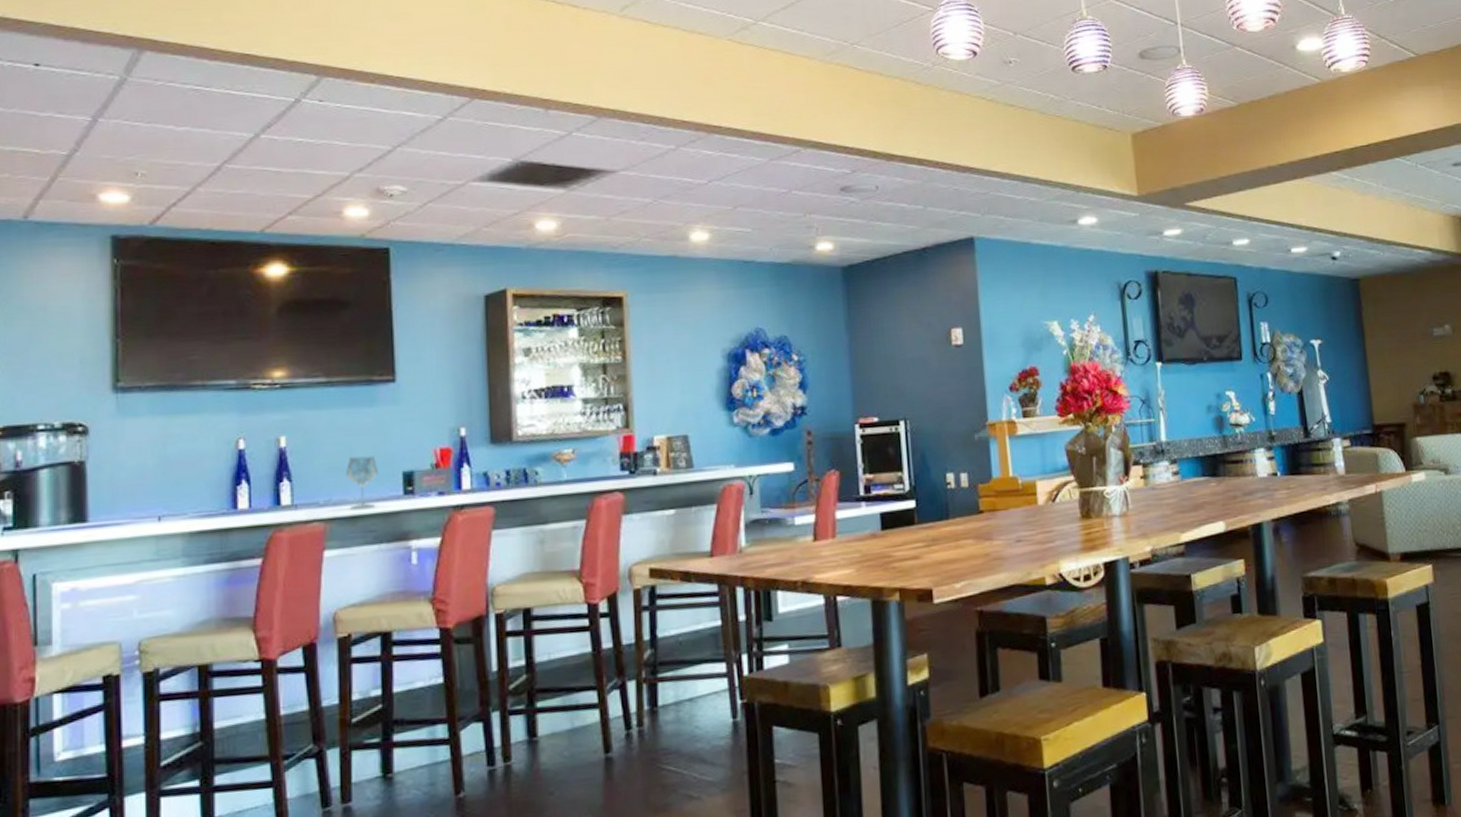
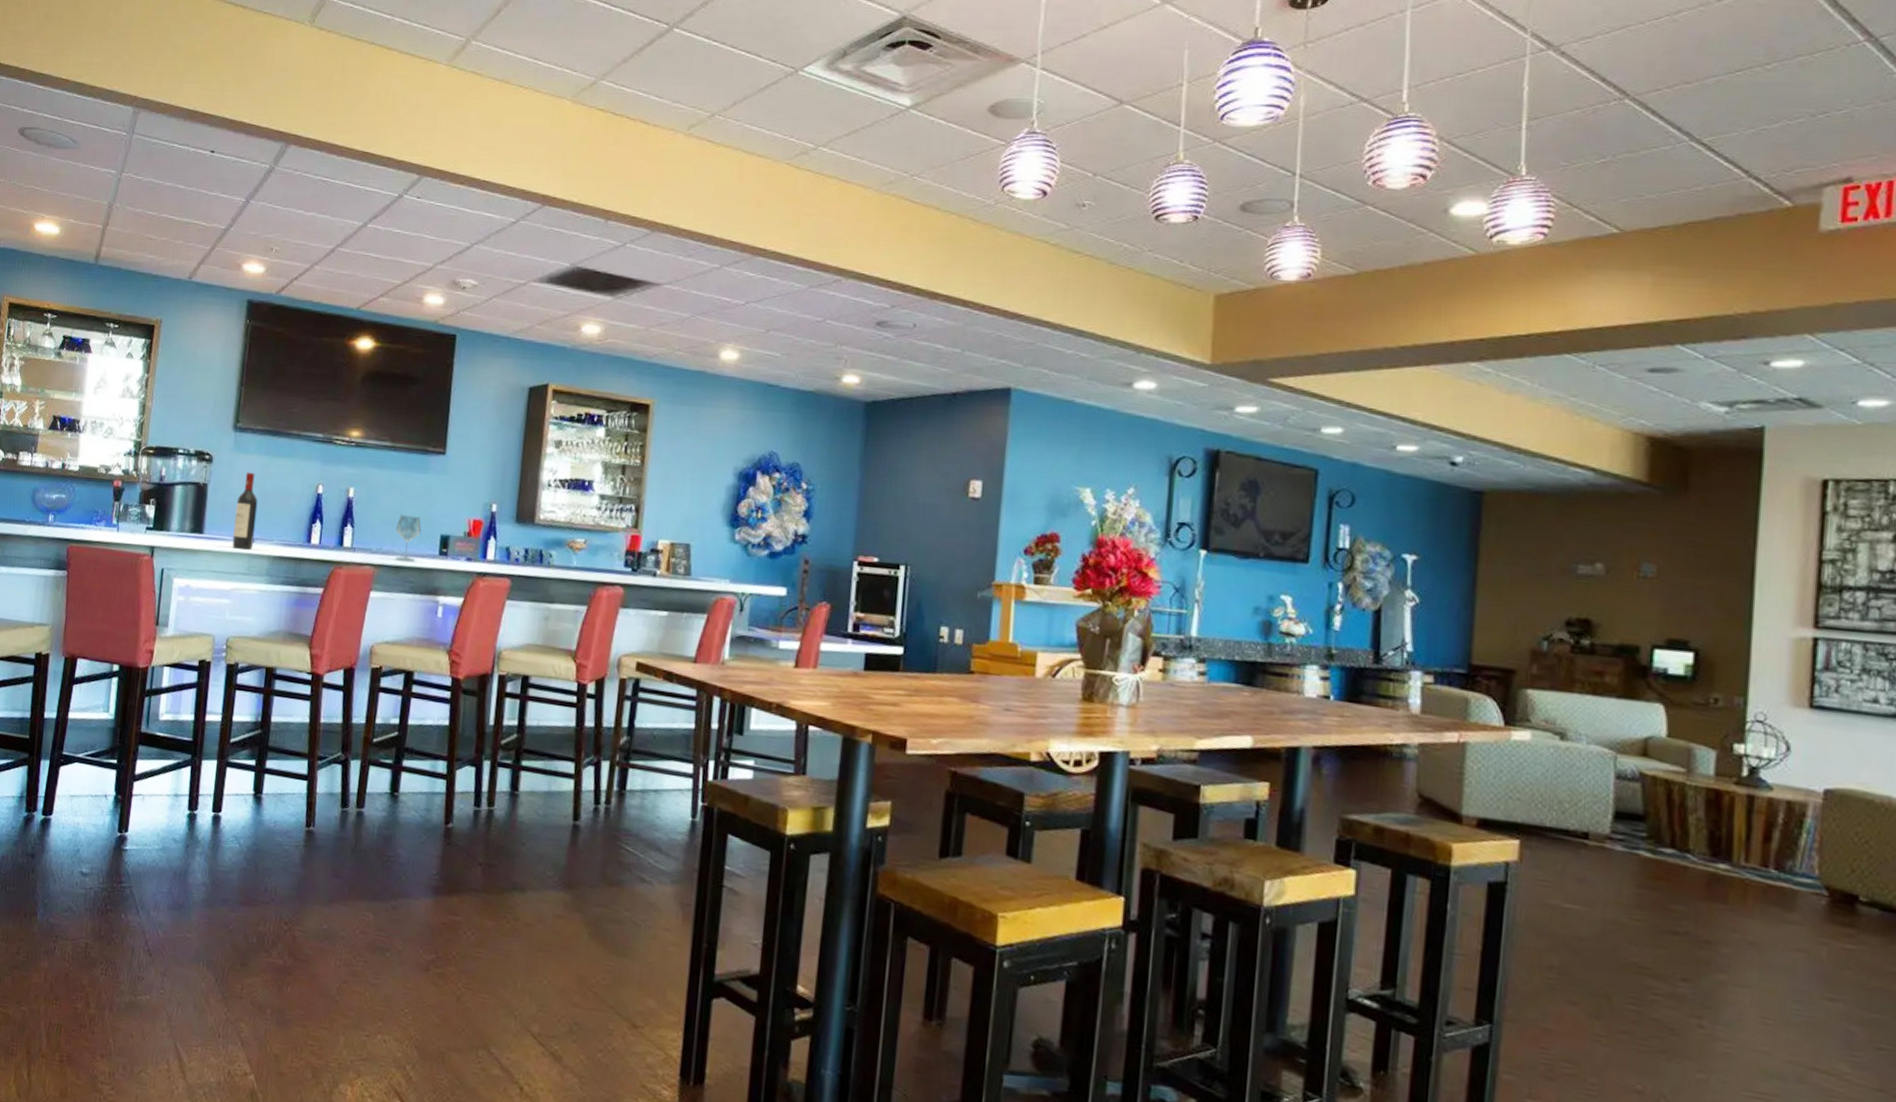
wine bottle: none [129,438,160,534] -> present [232,472,258,551]

